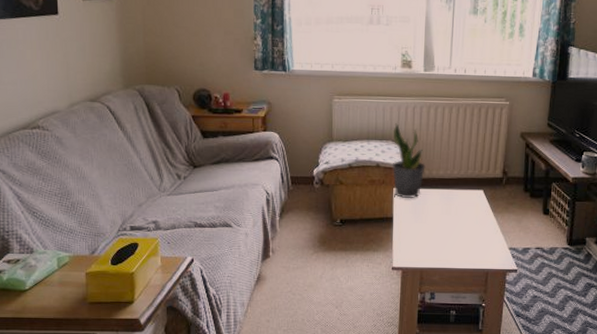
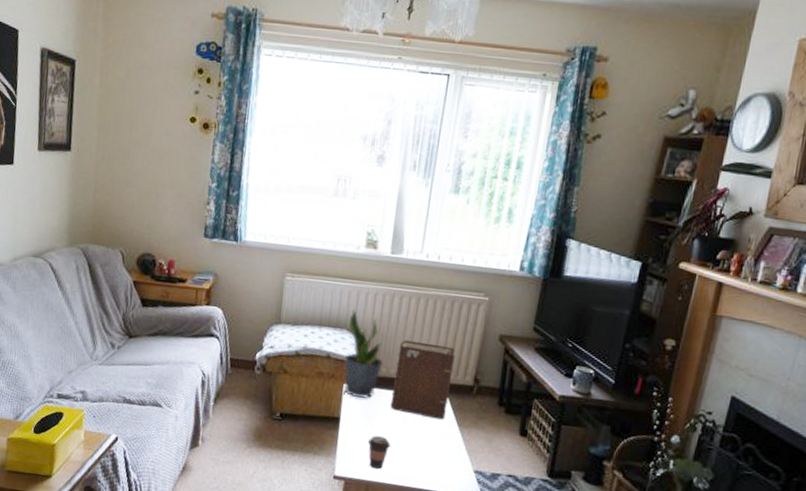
coffee cup: none [418,229,438,256] -> present [367,436,391,469]
book: none [435,145,485,209] -> present [390,340,455,420]

